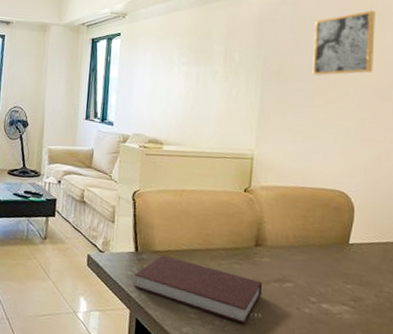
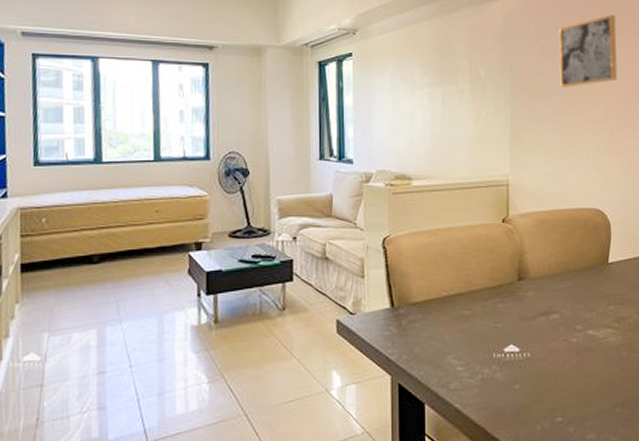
notebook: present [134,255,262,324] -> none [393,306,528,367]

